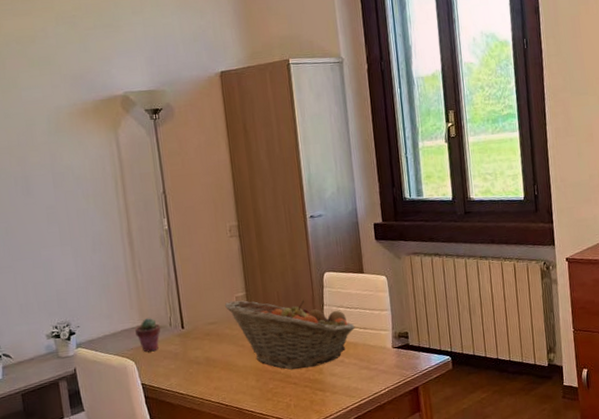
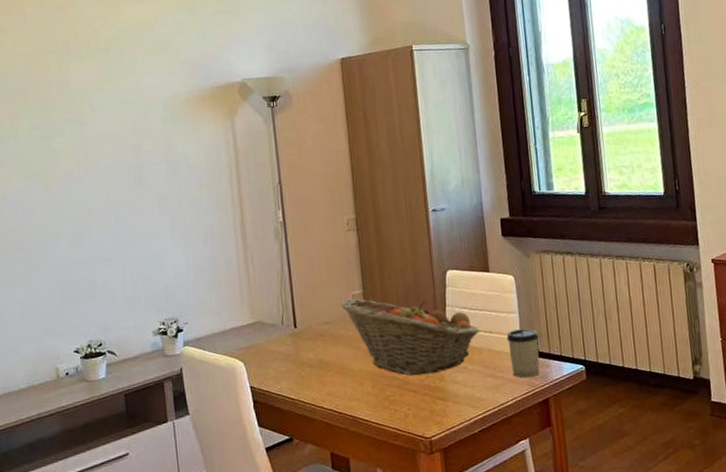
potted succulent: present [135,318,161,352] -> none [245,316,273,353]
cup: none [379,324,411,369] -> present [506,328,540,378]

